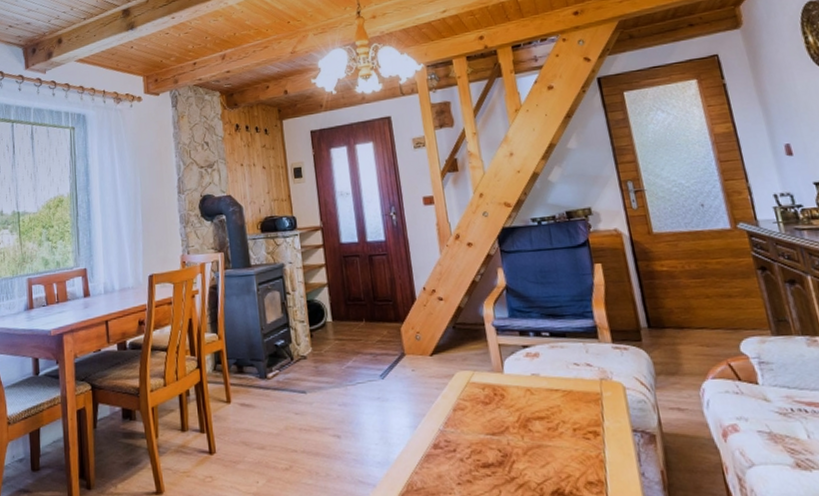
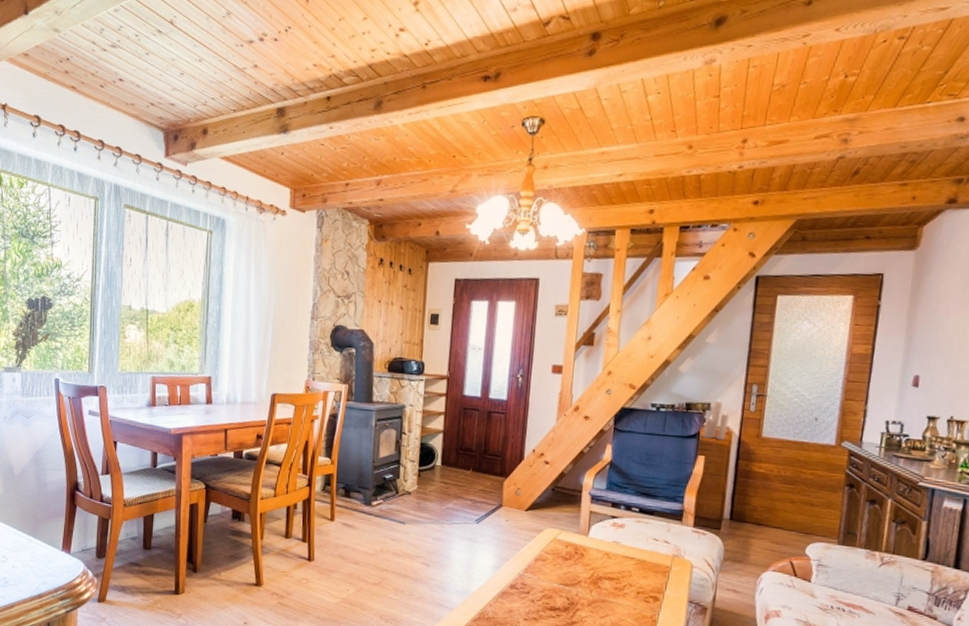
candle: none [590,201,617,245] -> present [701,398,729,441]

